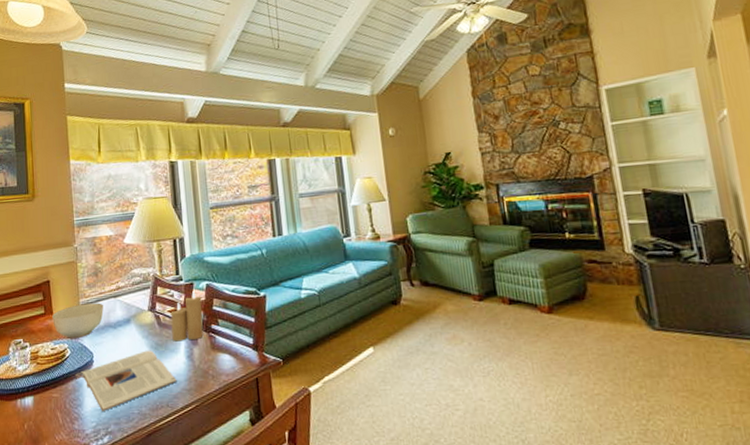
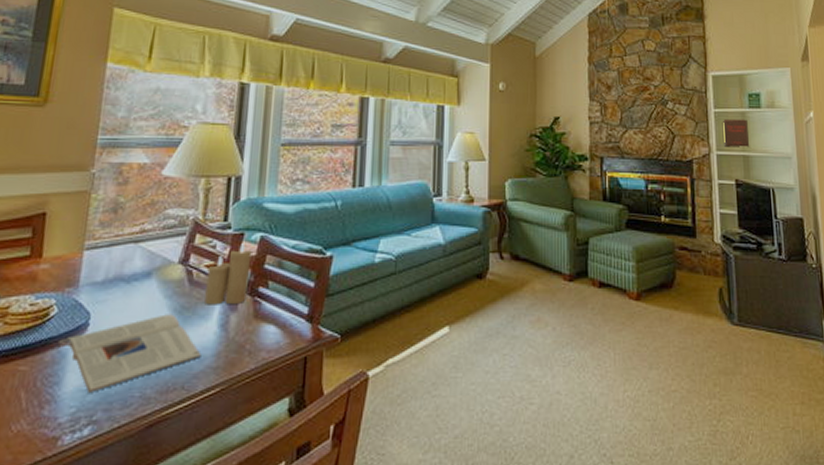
bowl: present [52,303,104,339] -> none [39,247,118,293]
books: none [622,127,654,158] -> present [723,118,749,147]

